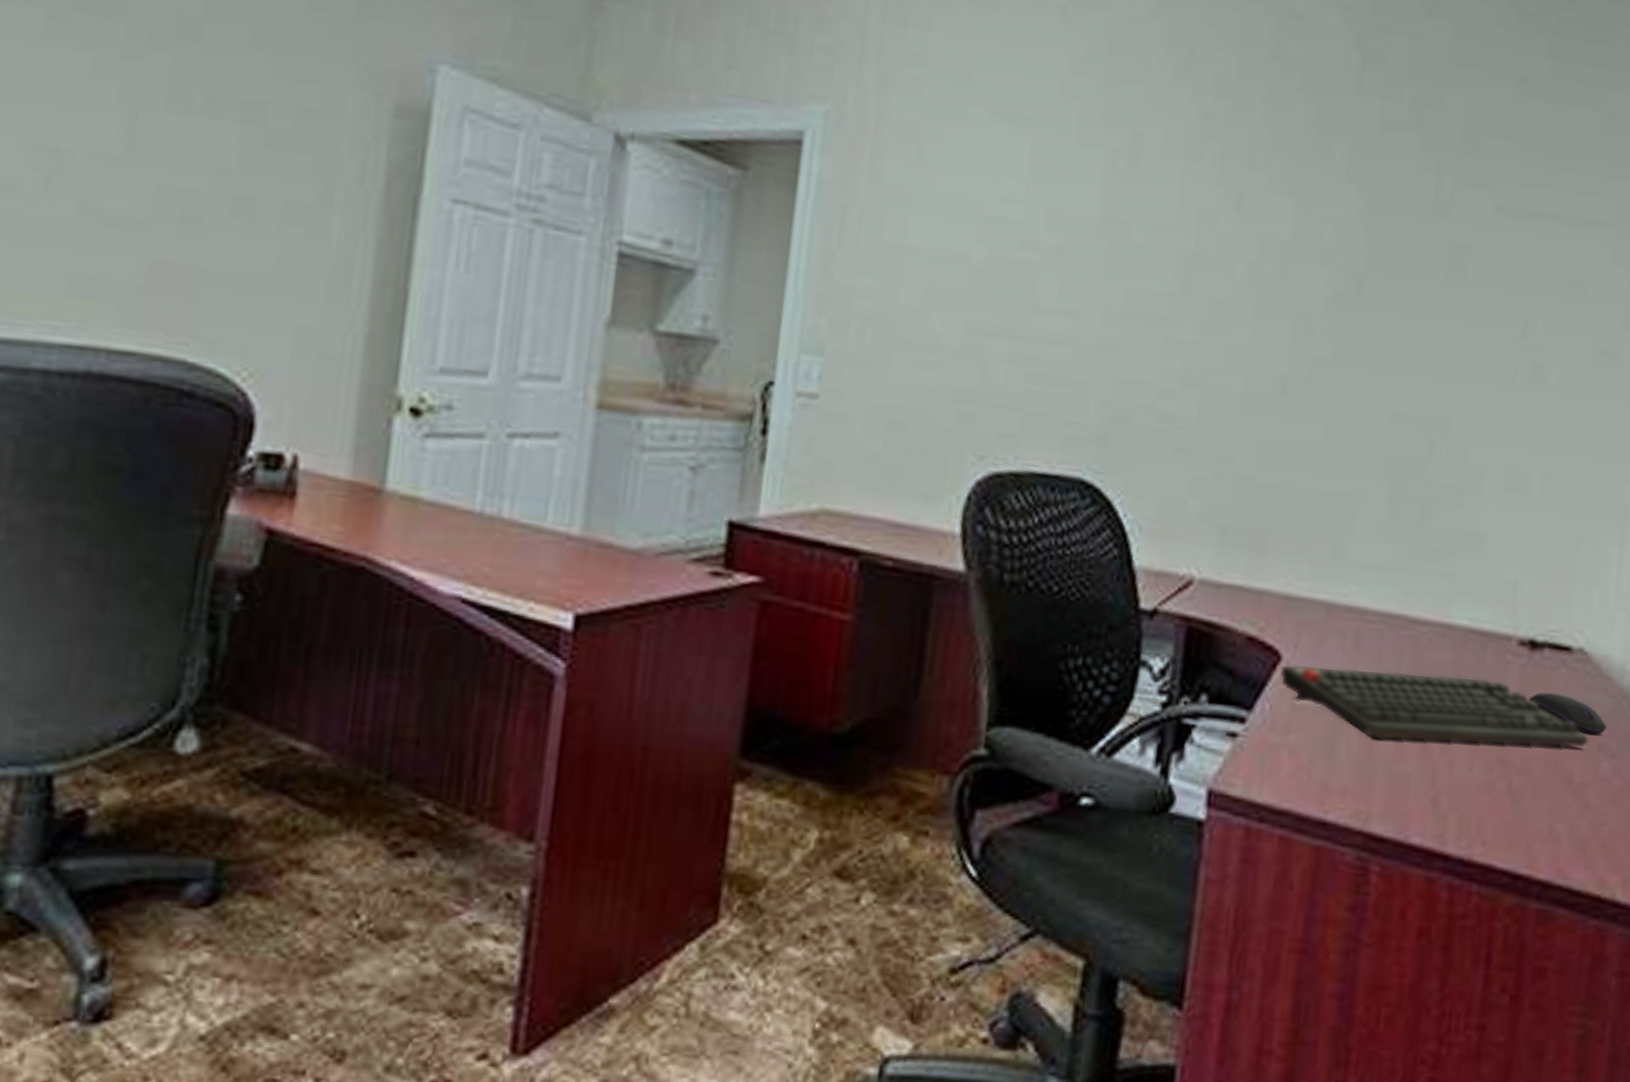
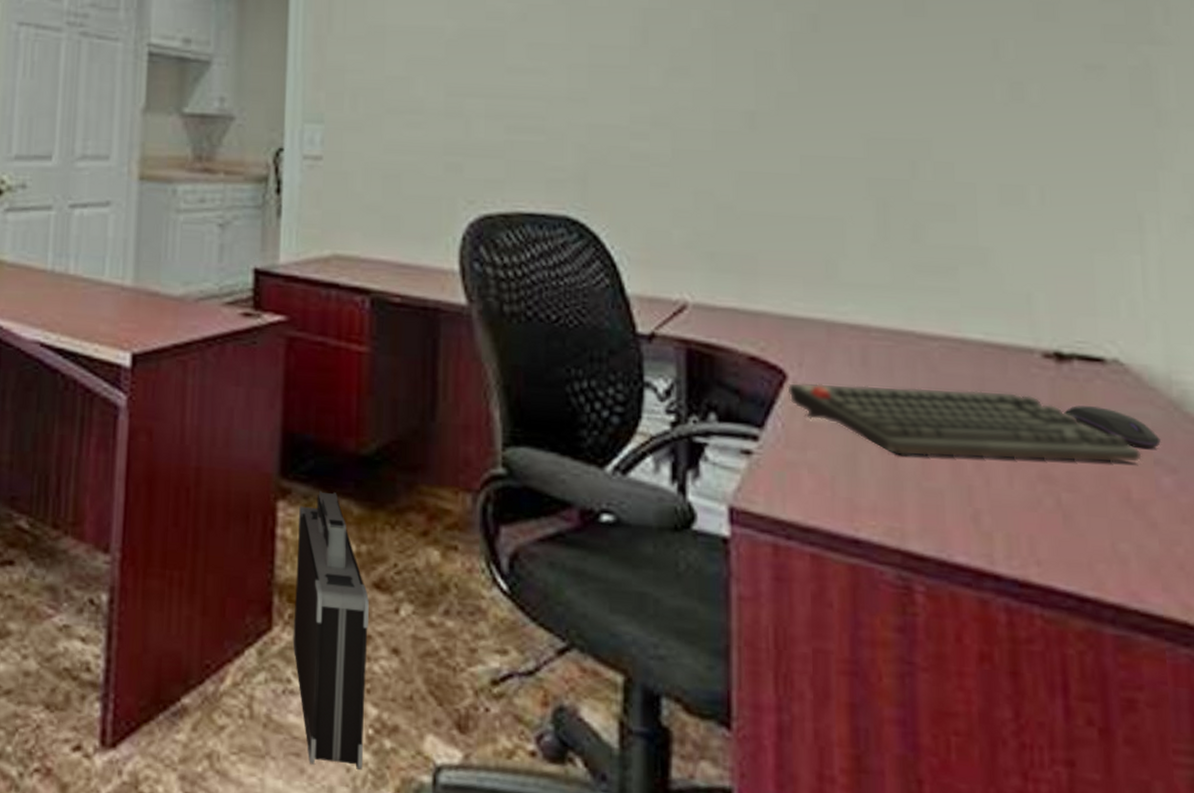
briefcase: none [739,773,828,1065] -> present [292,491,369,770]

